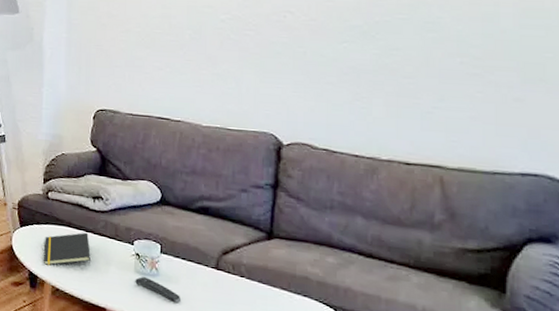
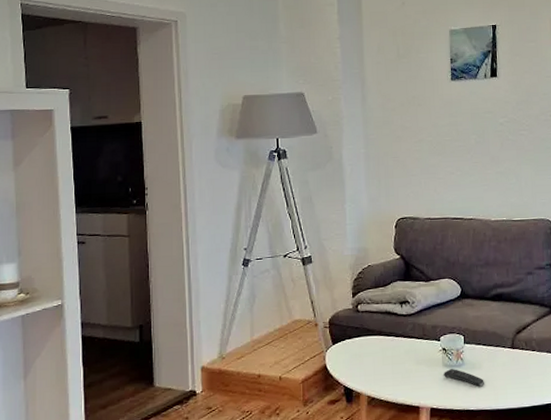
notepad: present [44,232,91,265] -> none [357,337,402,377]

